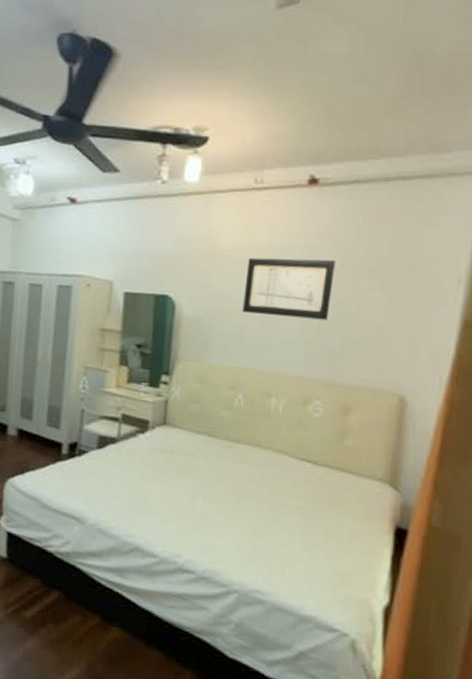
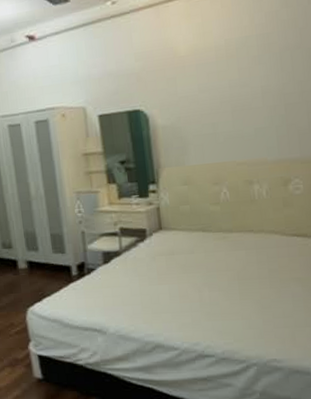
wall art: present [242,257,336,320] -> none [208,44,293,111]

